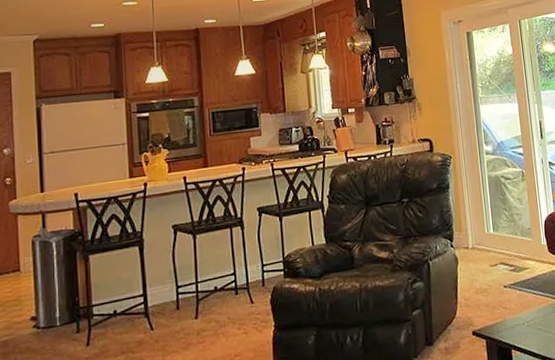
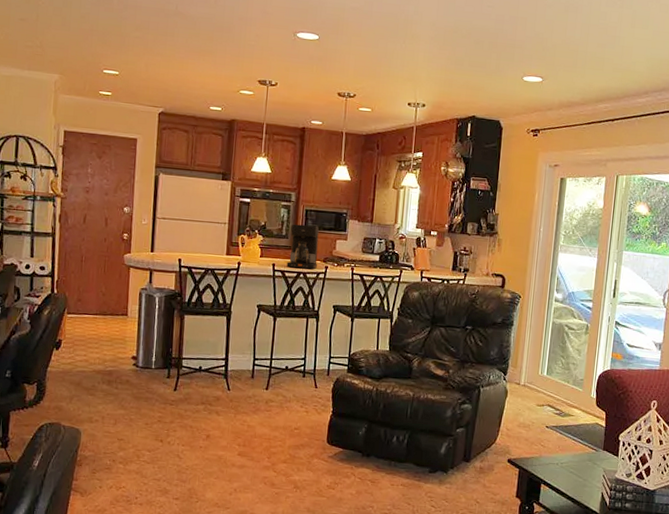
coffee maker: none [198,127,233,178] -> present [286,224,319,270]

